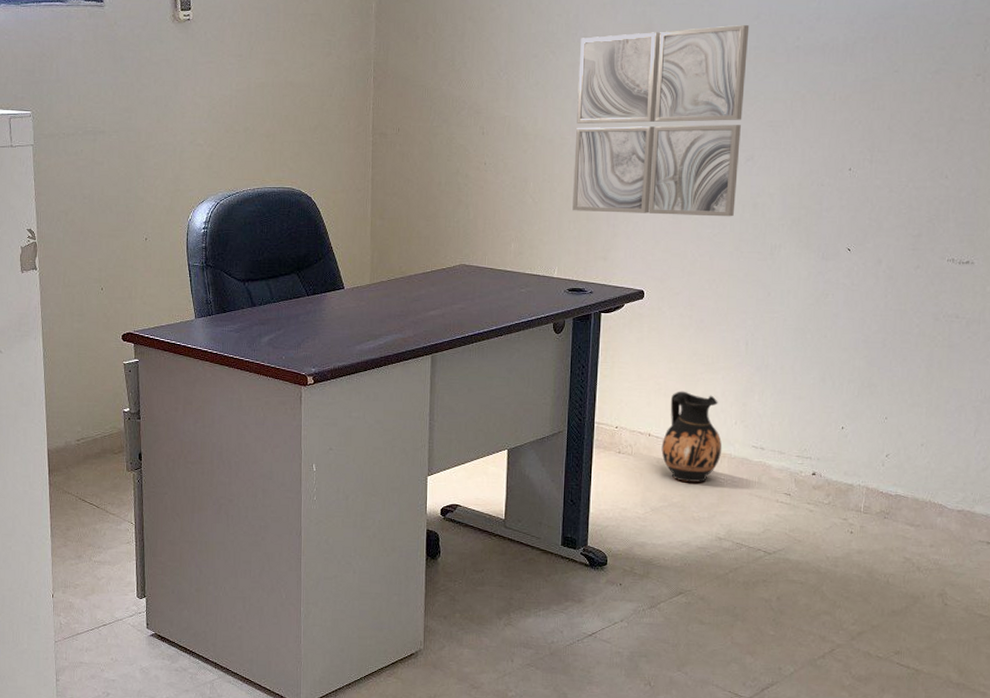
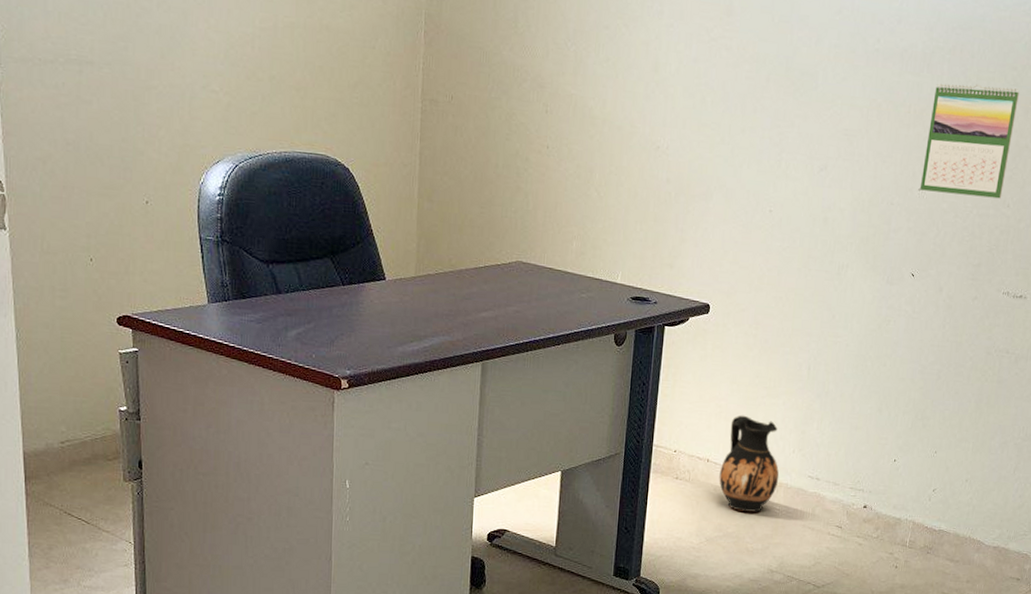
wall art: present [572,25,750,217] -> none [640,12,831,231]
calendar: none [850,66,949,171] -> present [919,83,1019,199]

